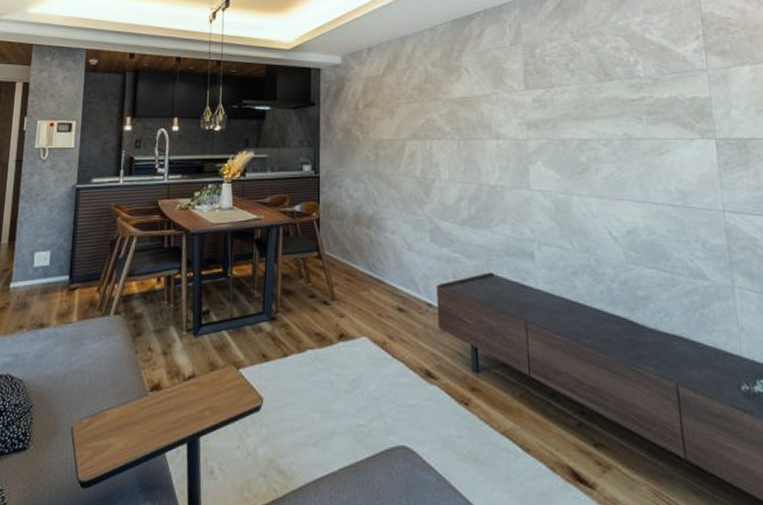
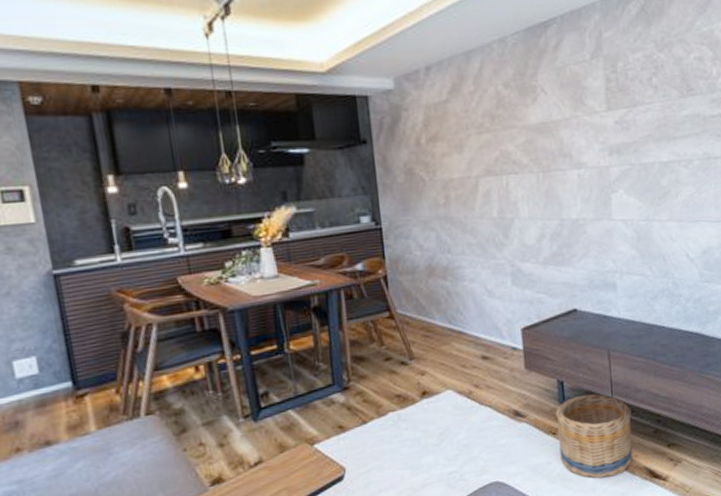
basket: none [469,366,553,469] -> present [556,394,633,479]

